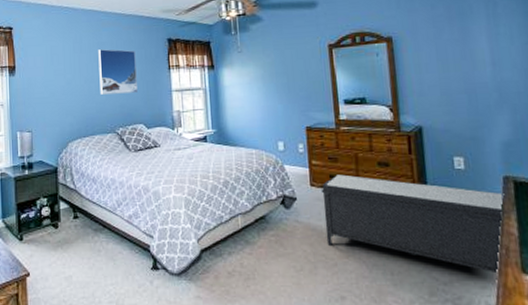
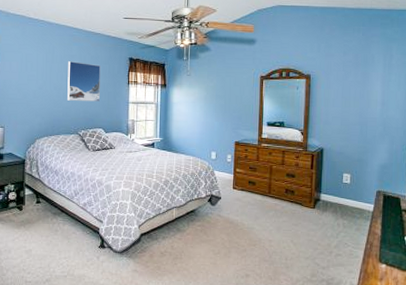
bench: present [321,174,505,274] -> none [240,181,376,262]

